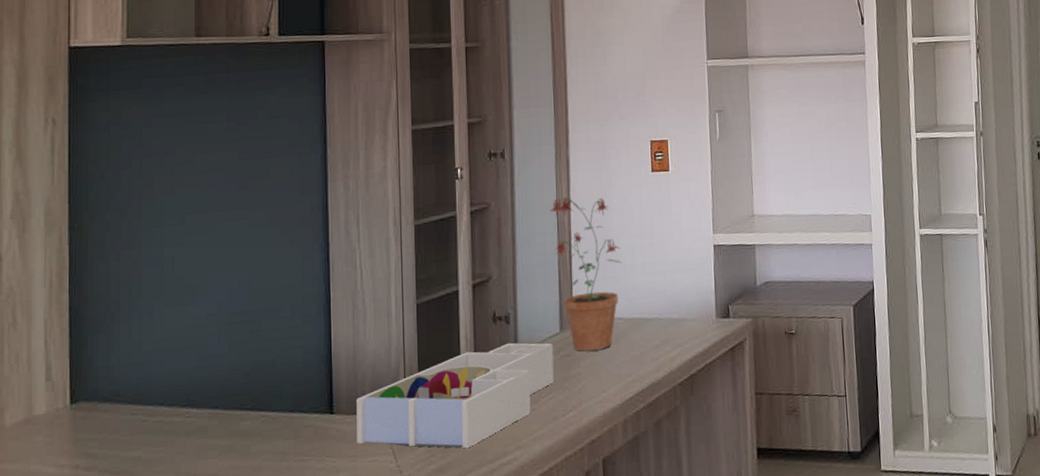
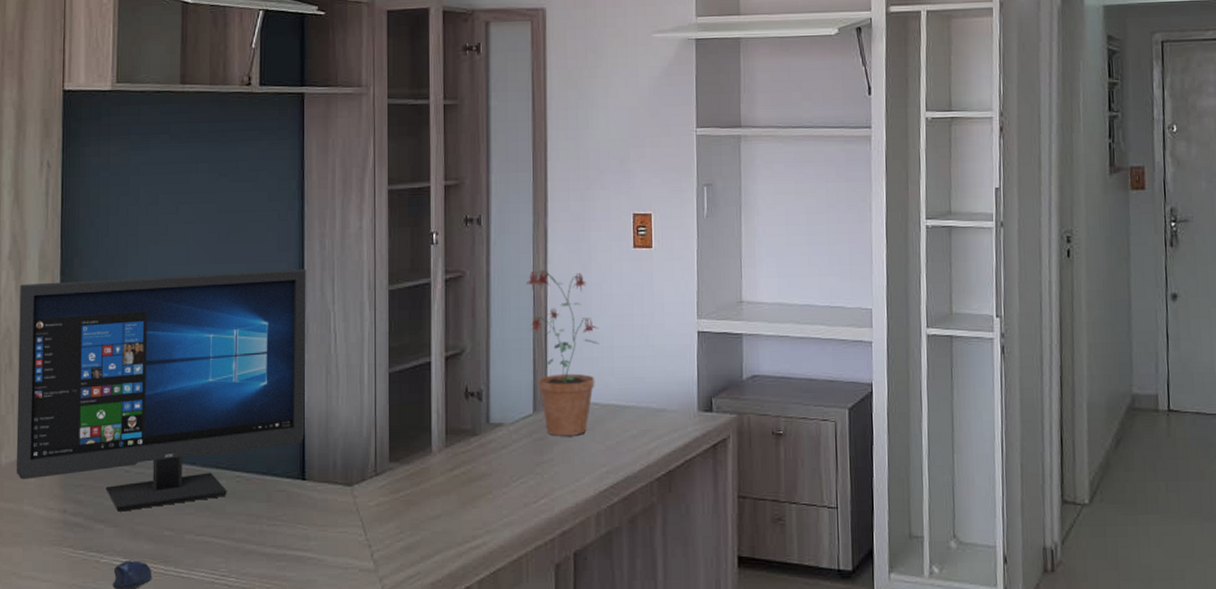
computer monitor: none [21,210,332,462] -> present [15,269,306,512]
desk organizer: present [356,342,554,449] -> none [328,421,526,528]

